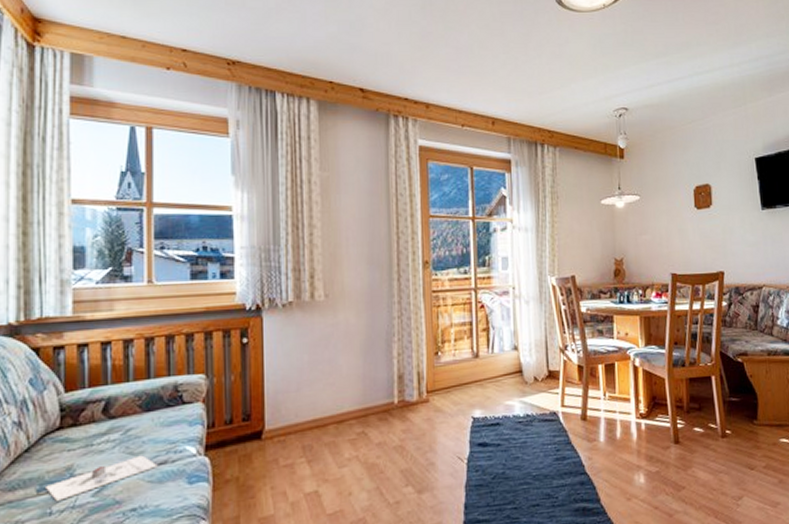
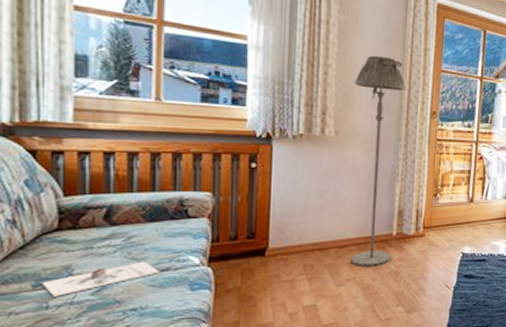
floor lamp: none [341,208,395,443] -> present [351,55,406,266]

